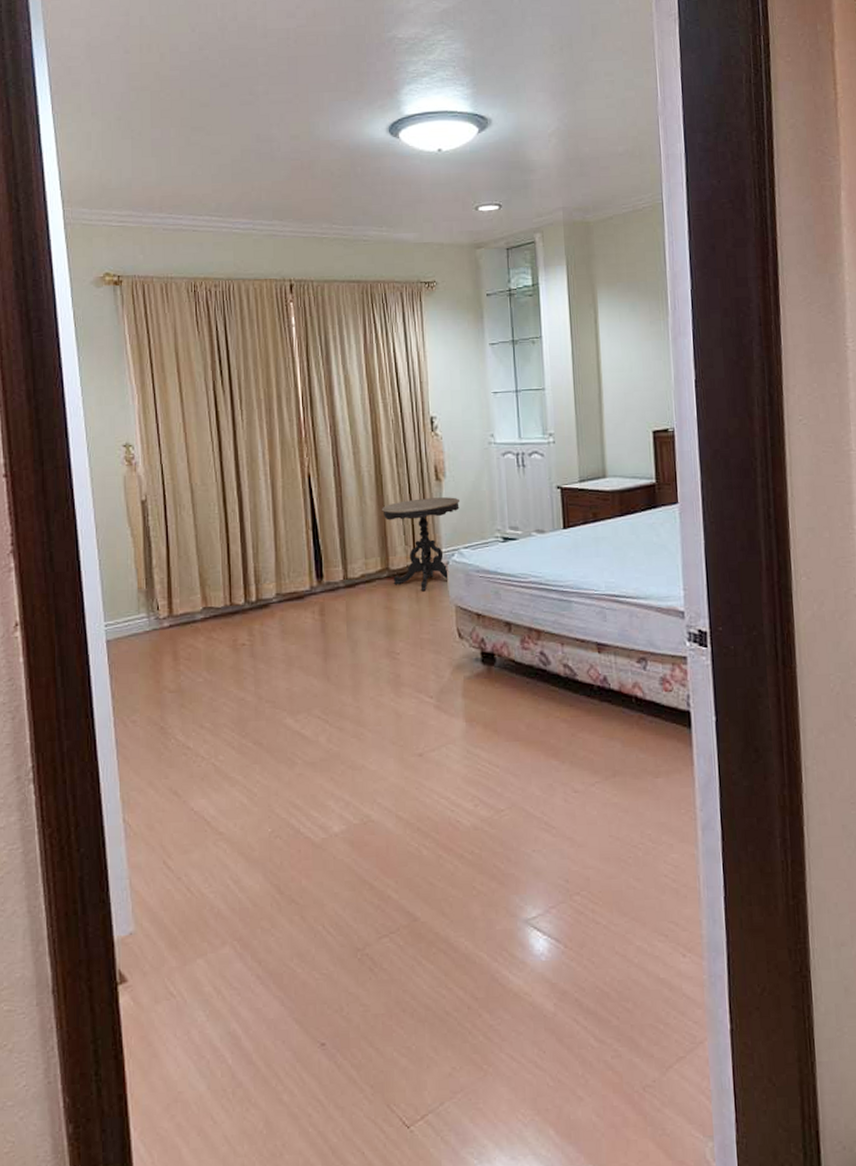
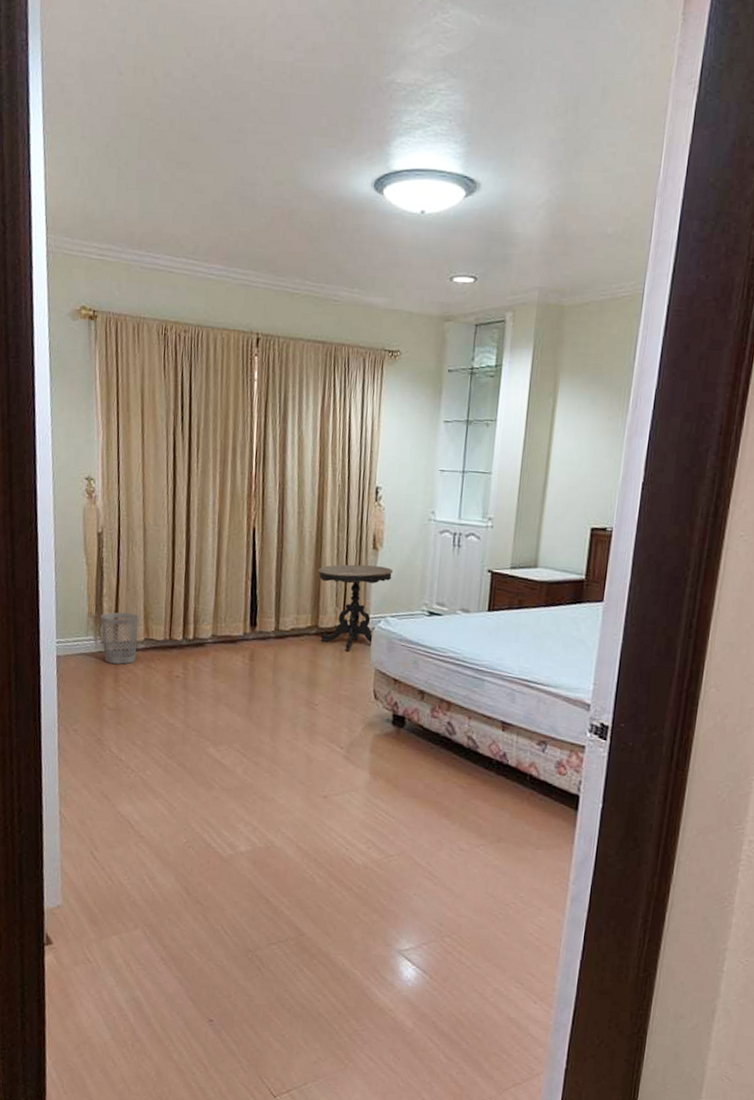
wastebasket: none [152,582,196,640] -> present [100,612,139,664]

